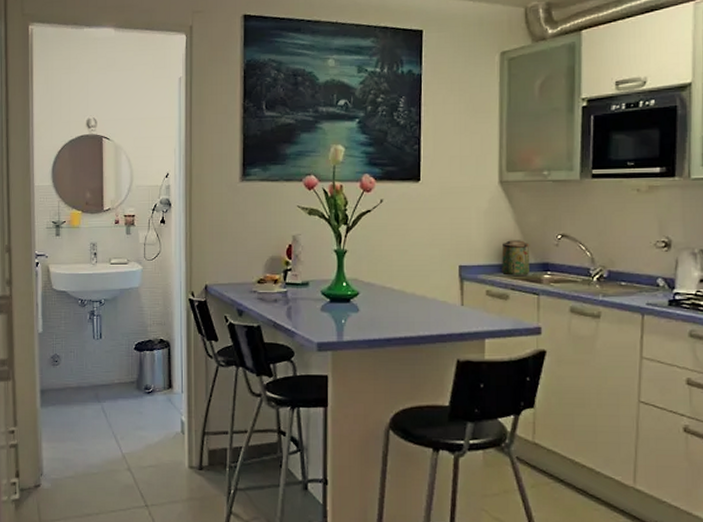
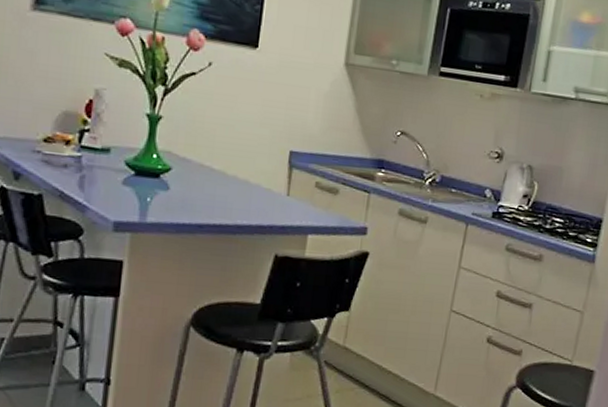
canister: present [502,240,530,277] -> none [335,130,368,171]

